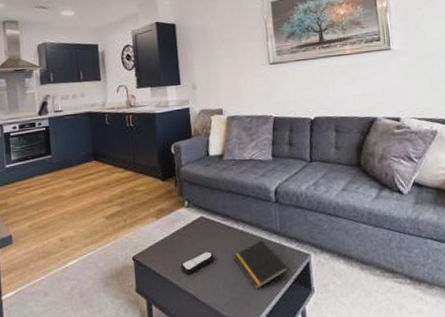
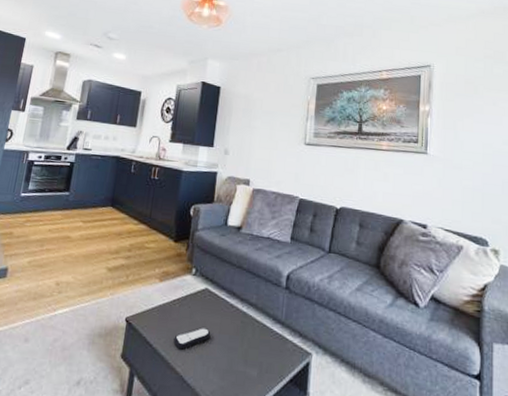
notepad: present [233,239,289,290] -> none [231,326,287,382]

